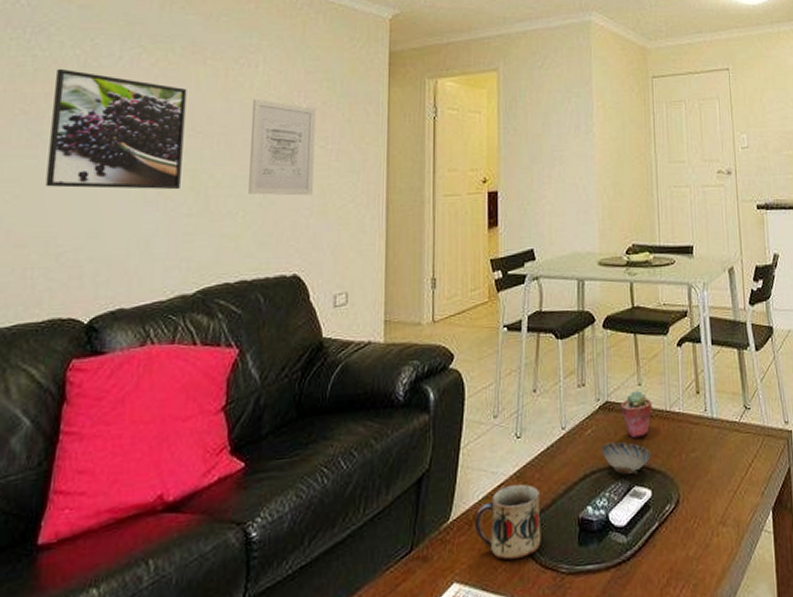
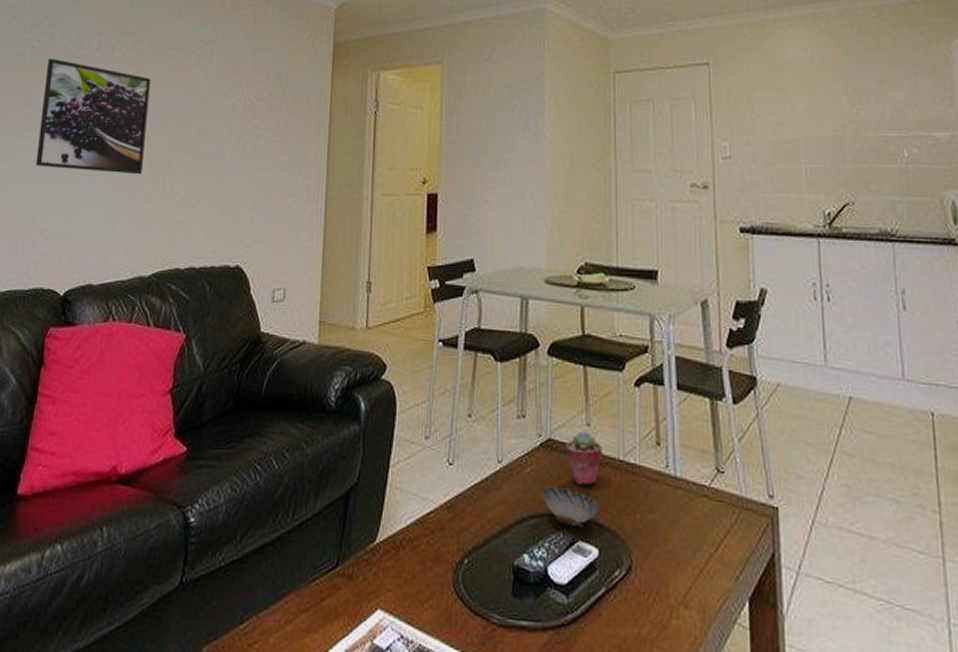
wall art: present [248,98,316,196] -> none [200,88,263,187]
mug: present [474,483,541,560] -> none [400,514,473,598]

